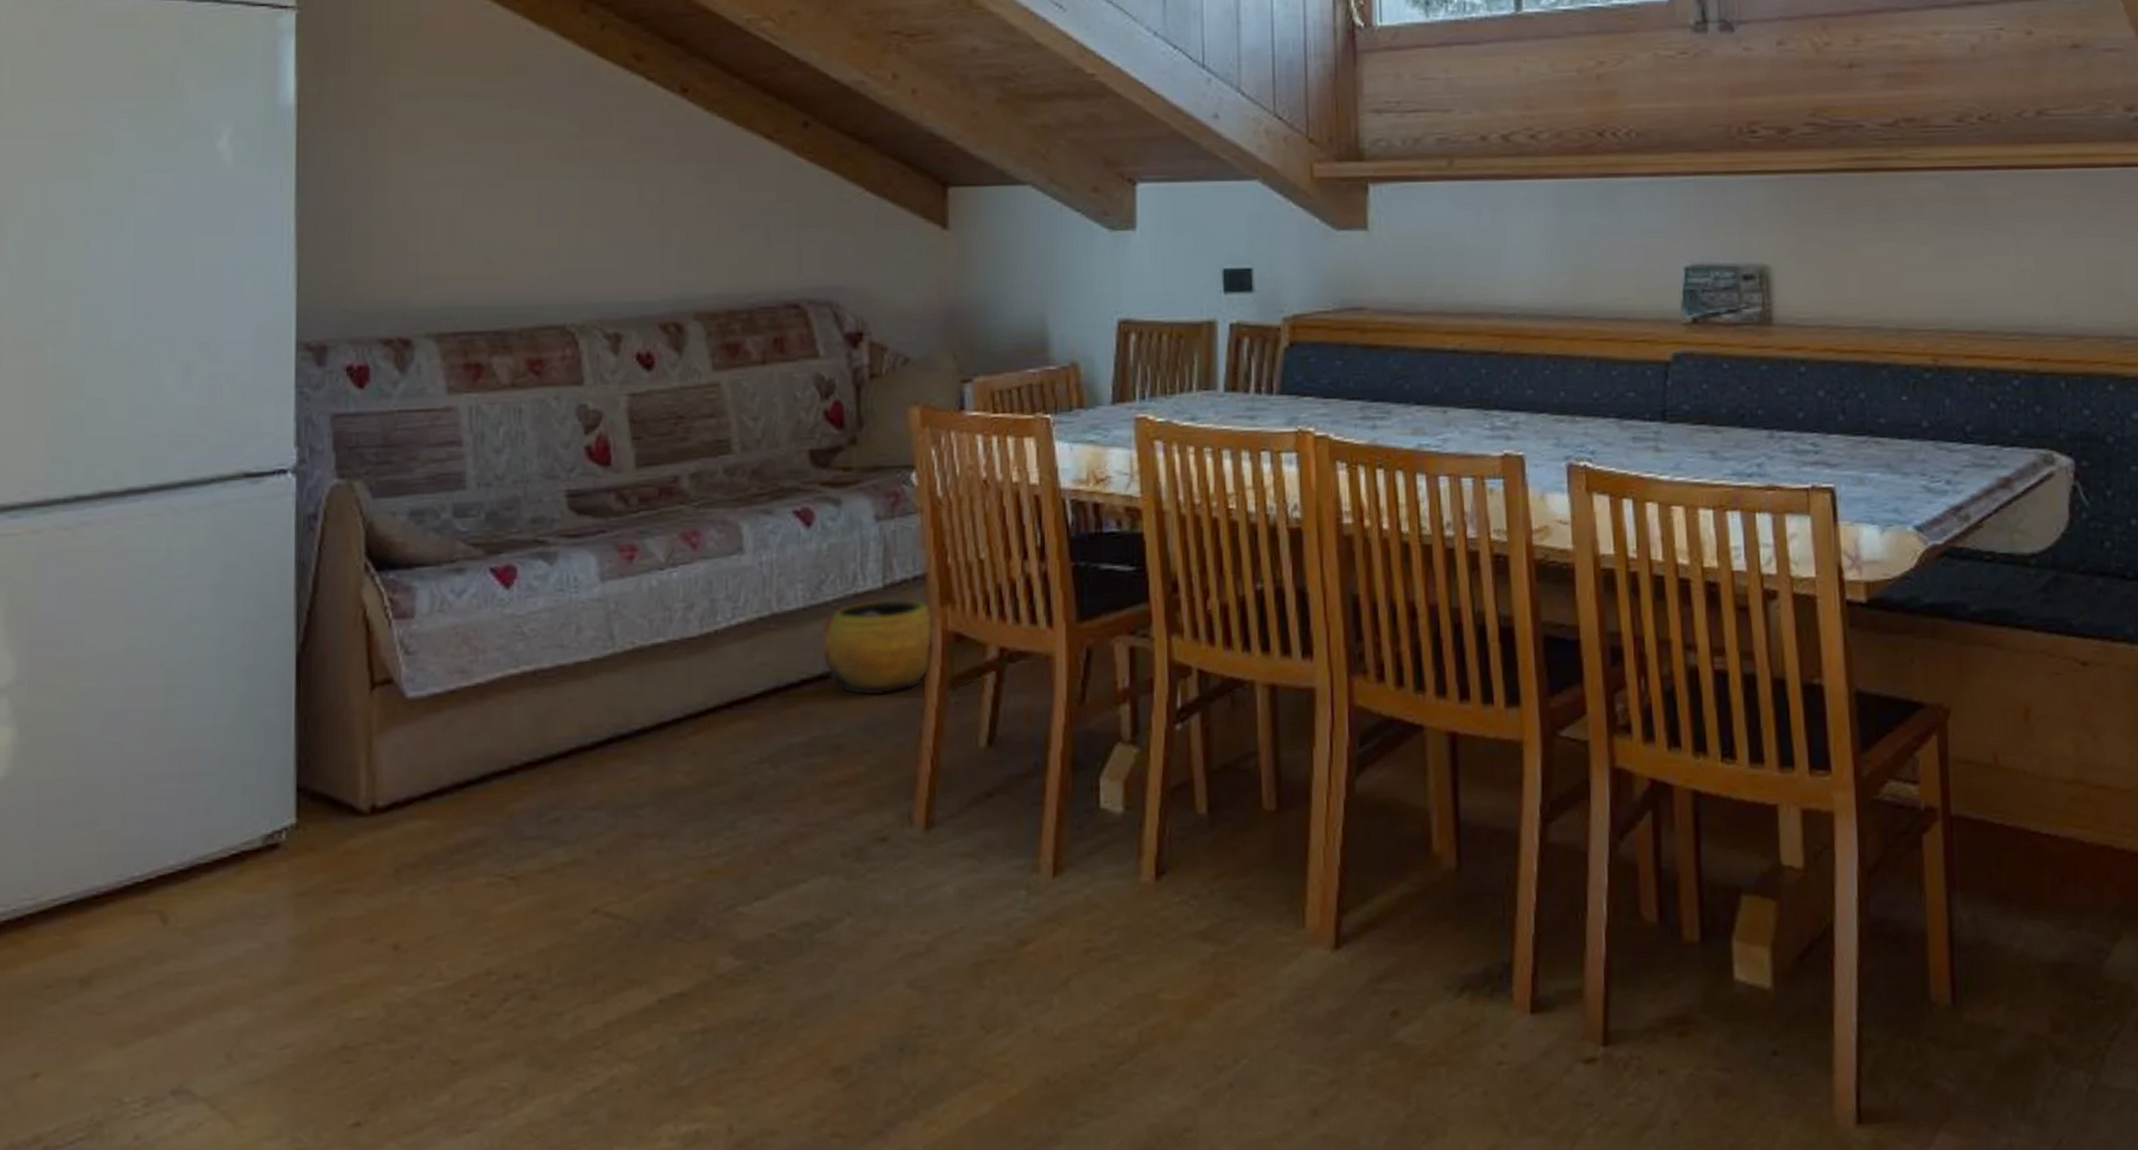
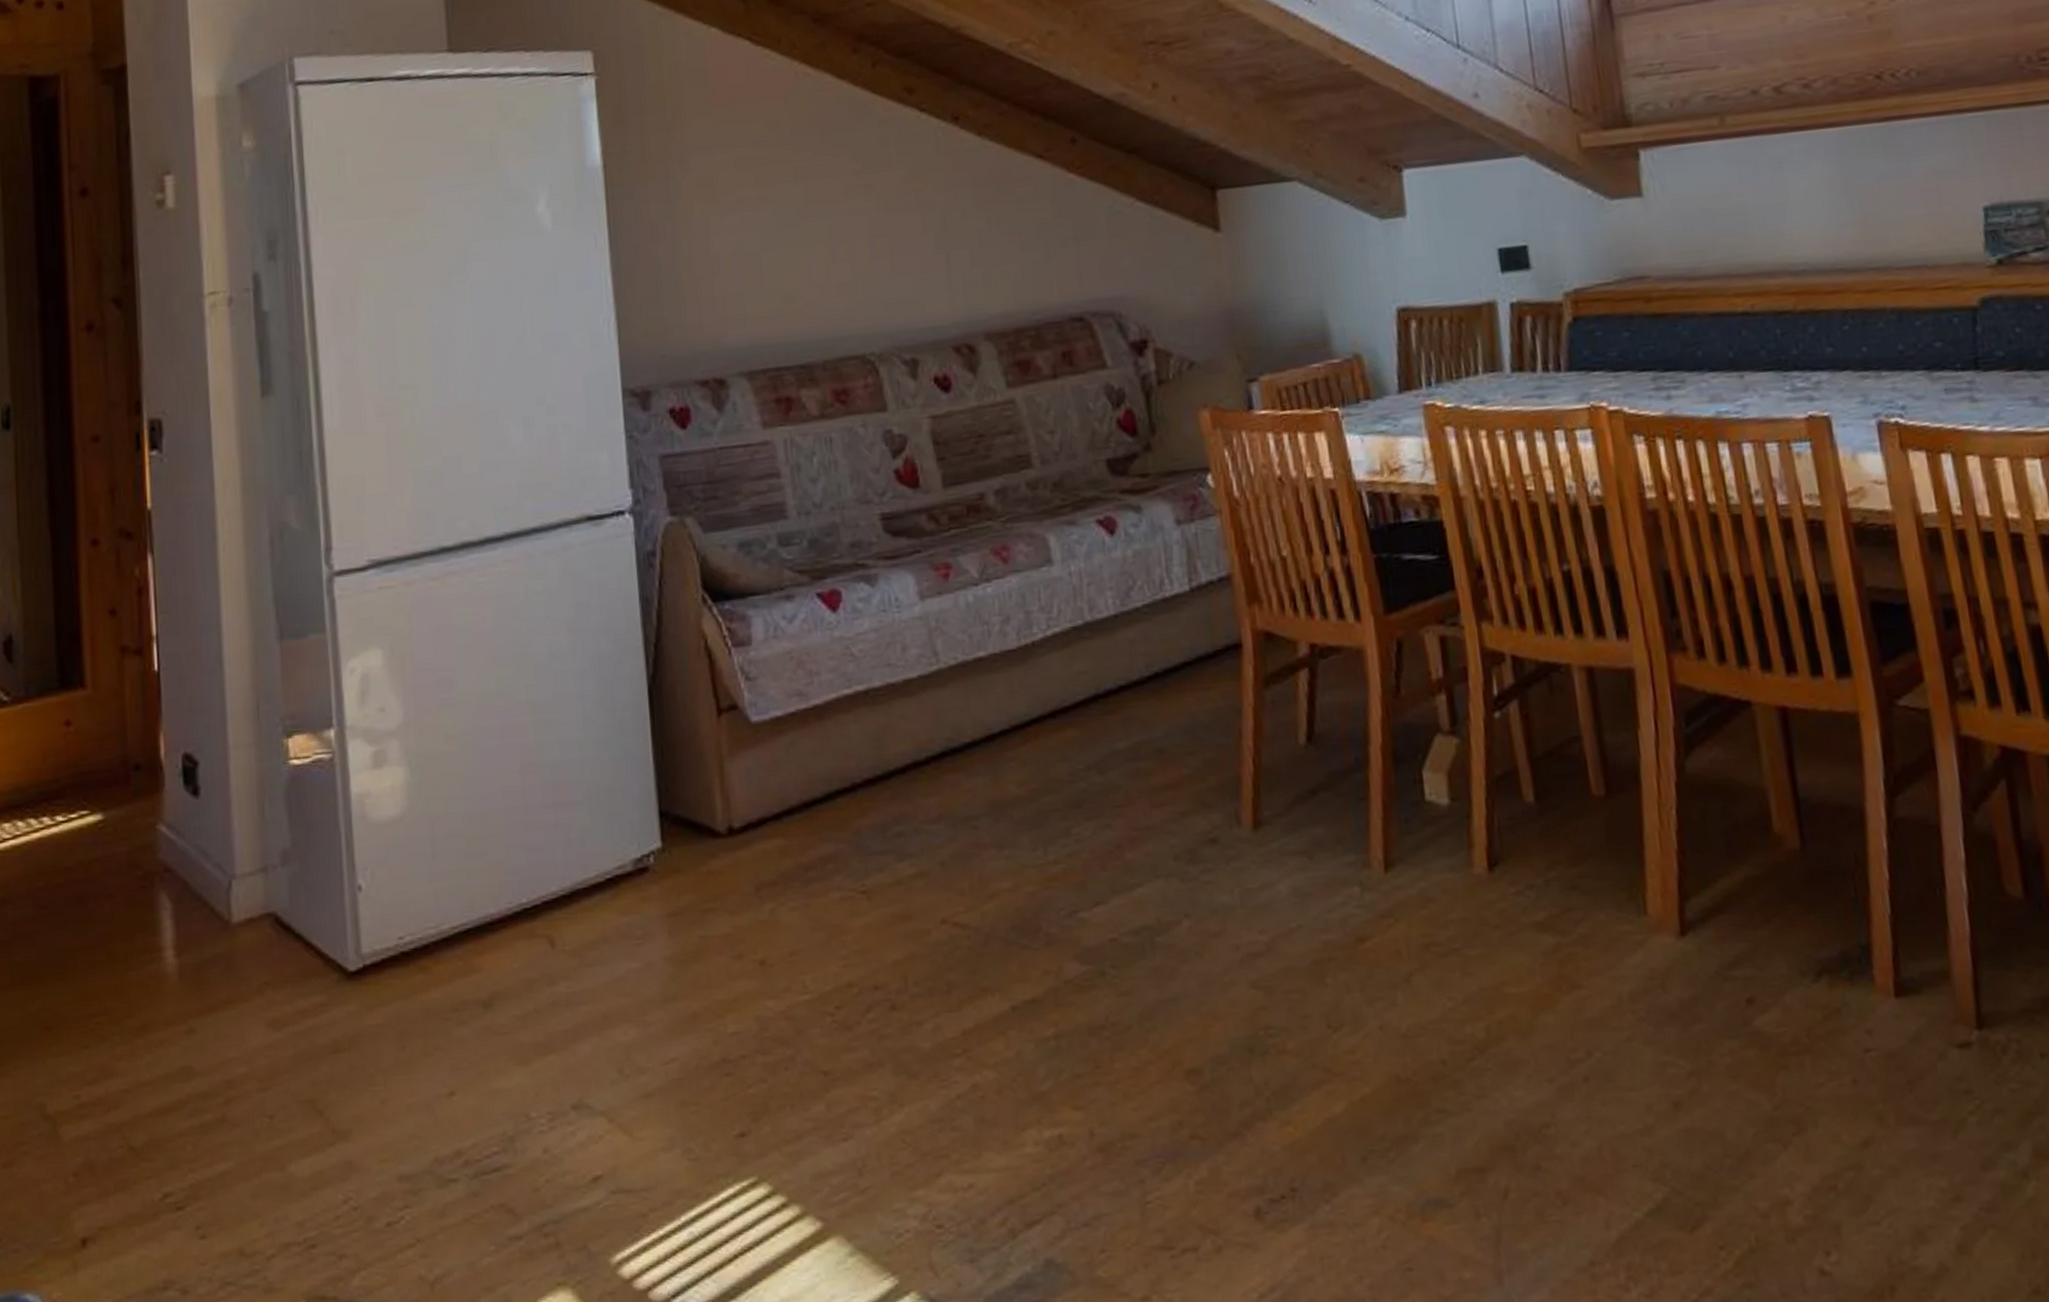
clay pot: present [822,599,932,696] -> none [1135,600,1243,699]

